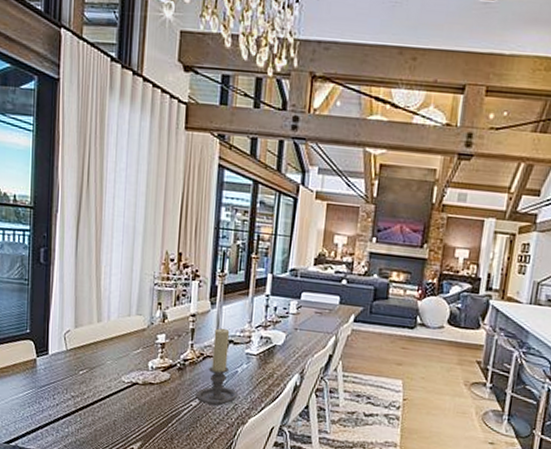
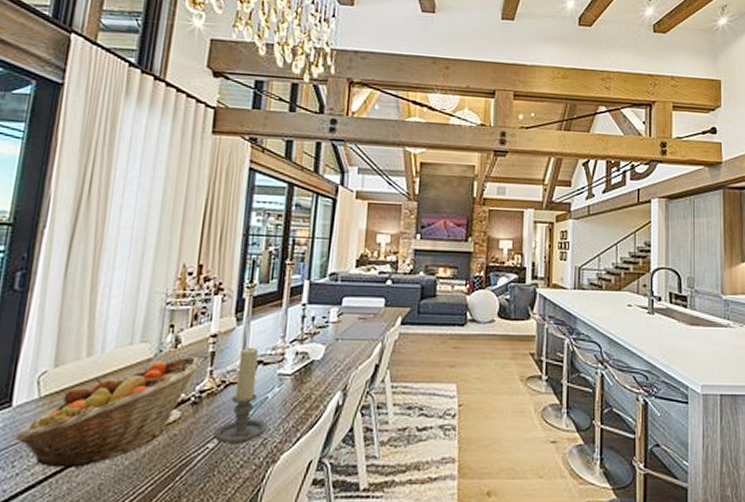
fruit basket: none [52,329,183,406] -> present [13,356,201,468]

